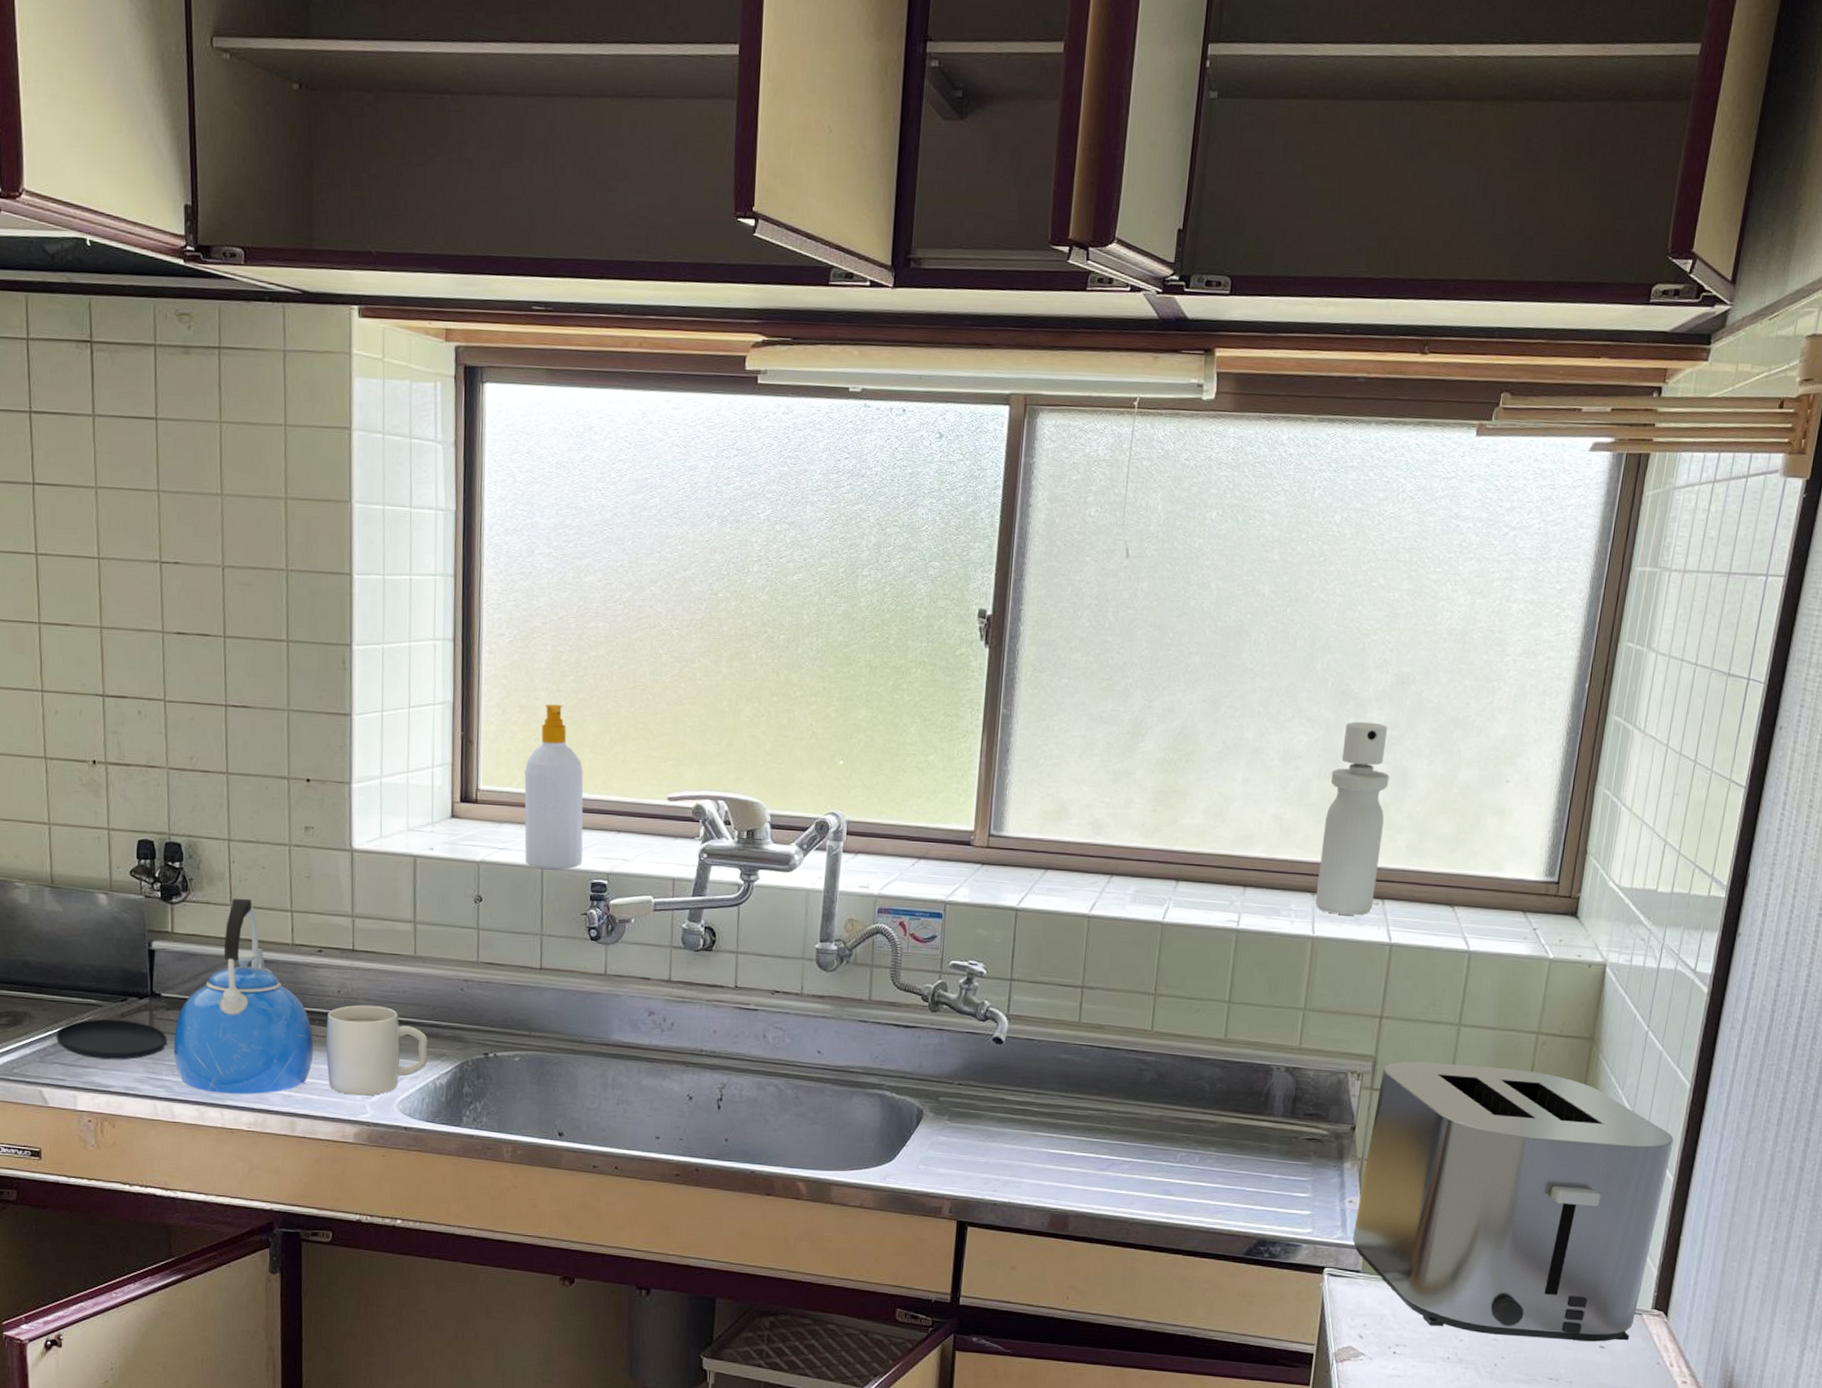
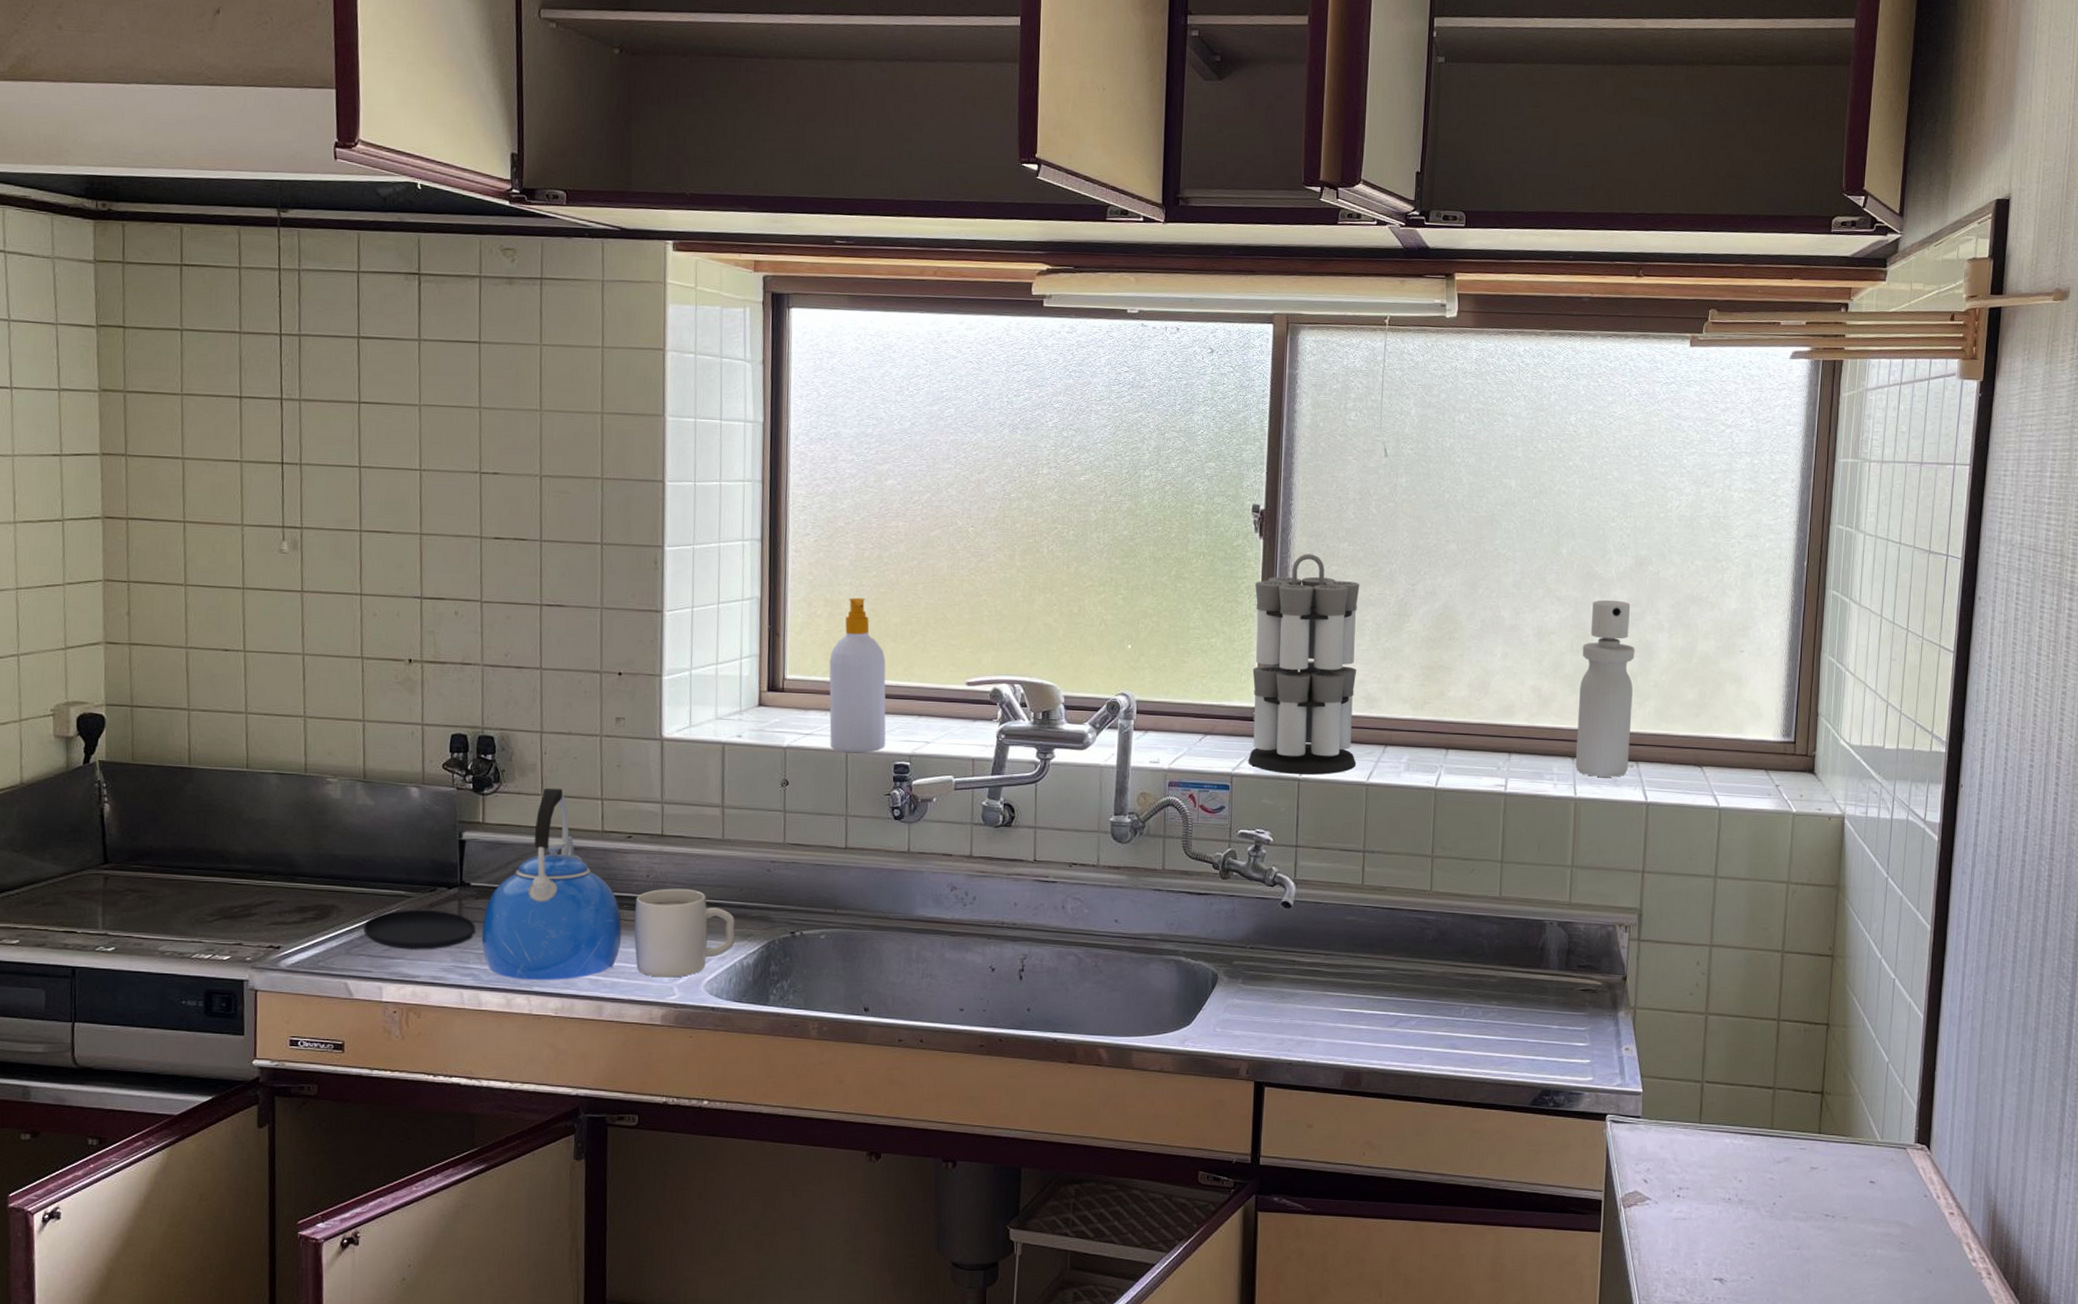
spice rack: none [963,664,1092,906] -> present [1248,554,1360,776]
toaster: present [1352,1061,1674,1342] -> none [1631,912,1920,1177]

